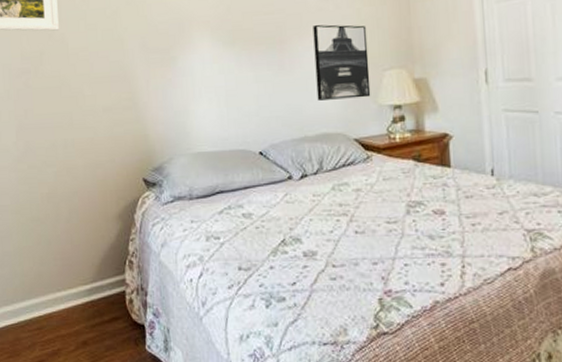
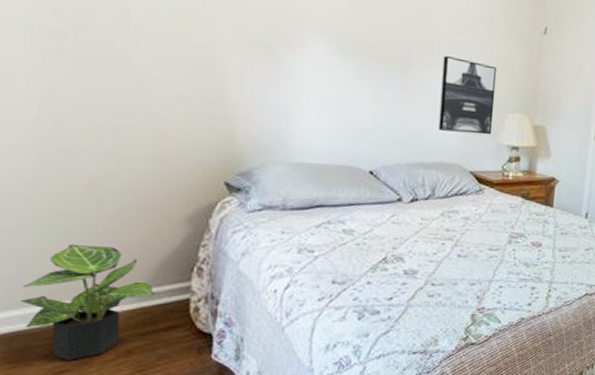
potted plant: none [11,245,101,351] -> present [20,243,156,360]

